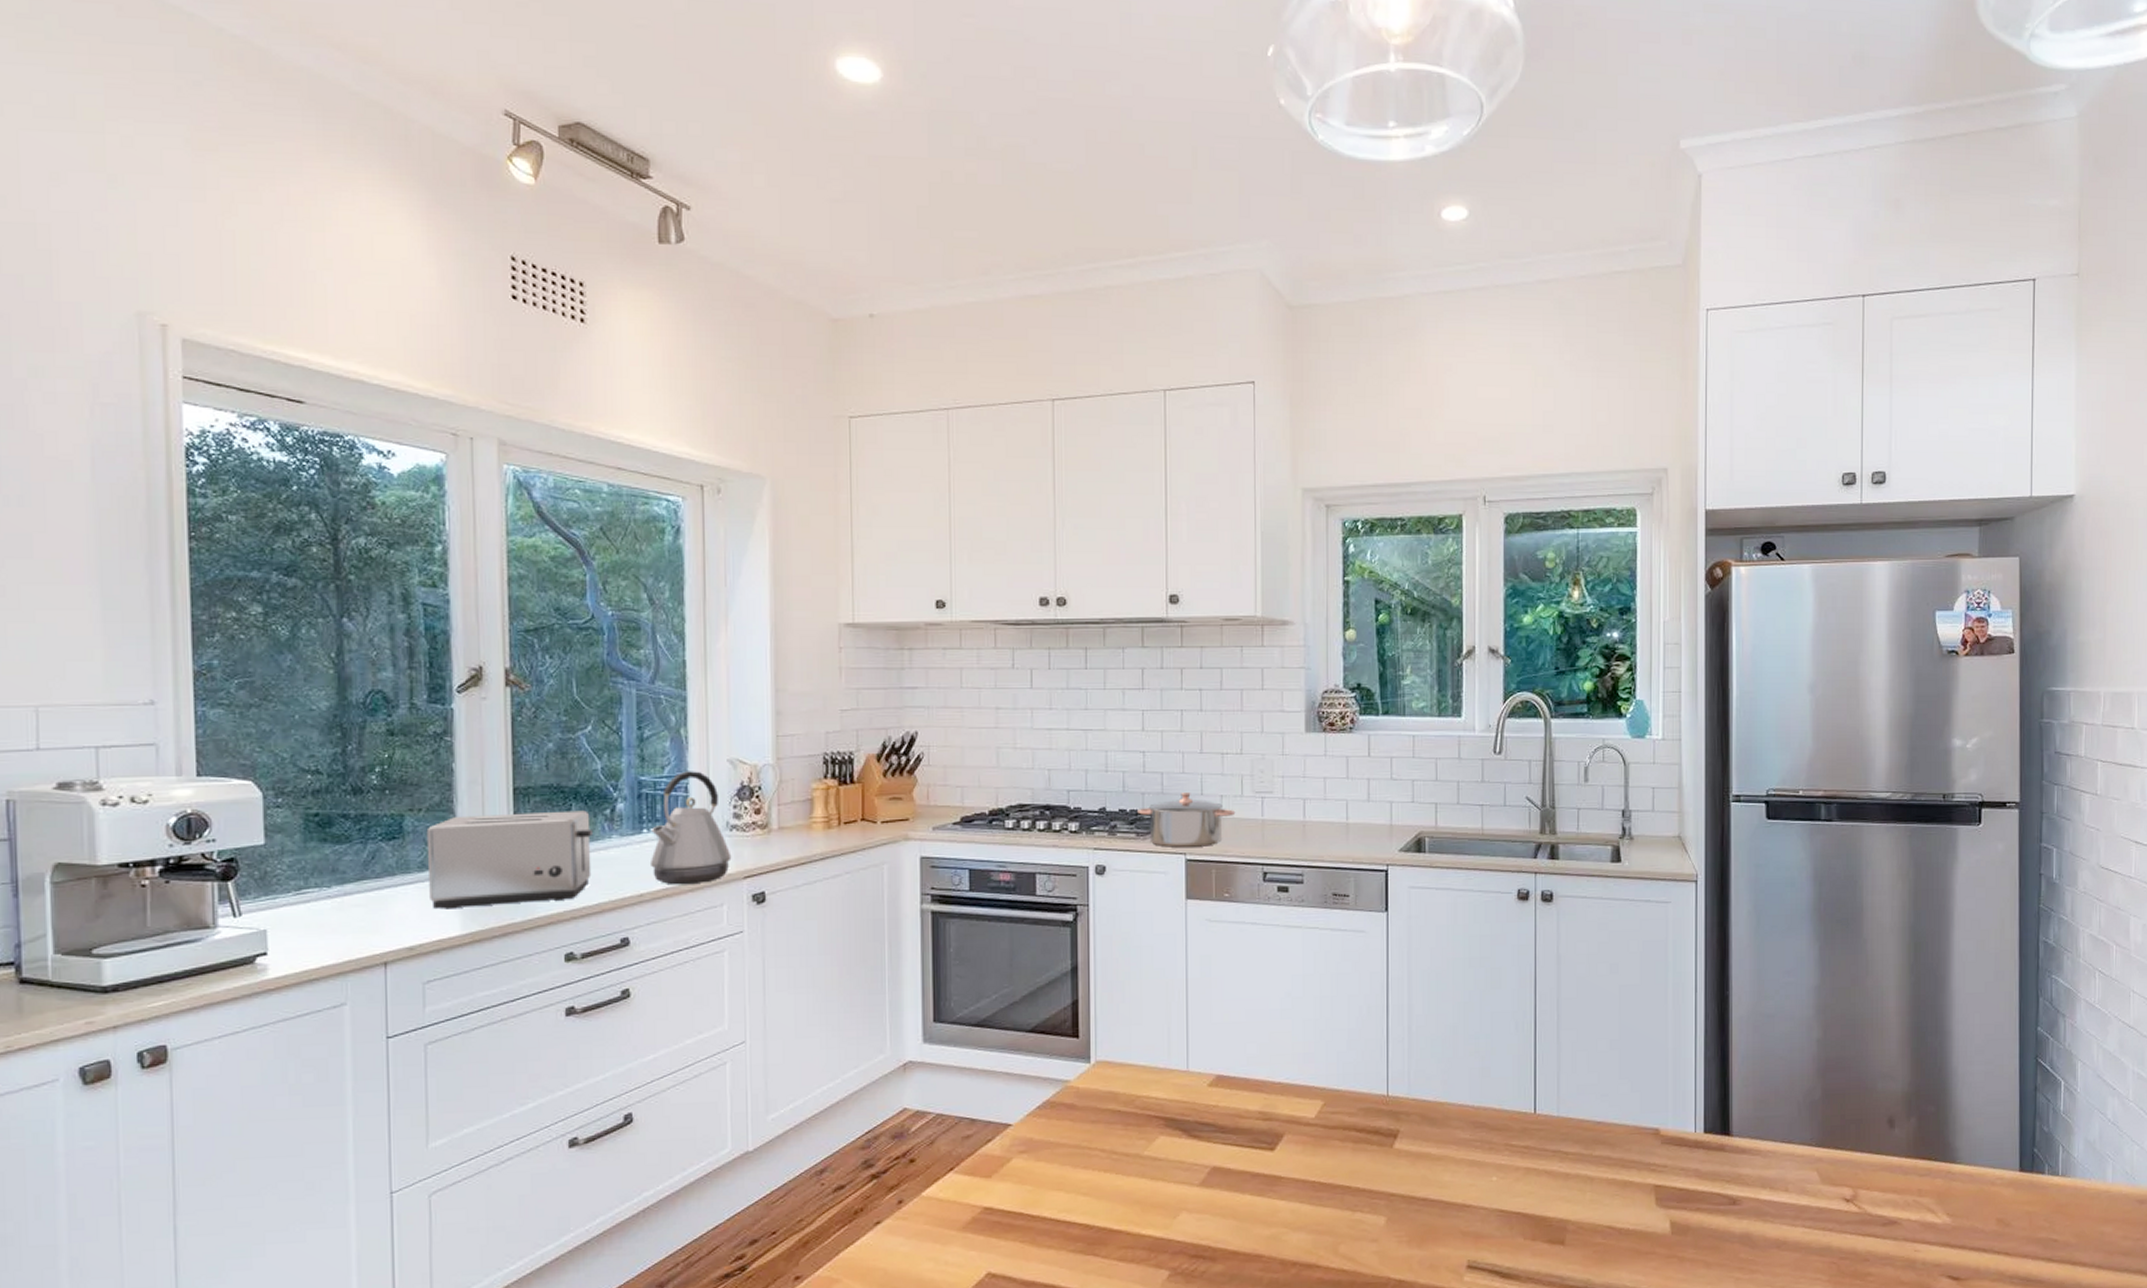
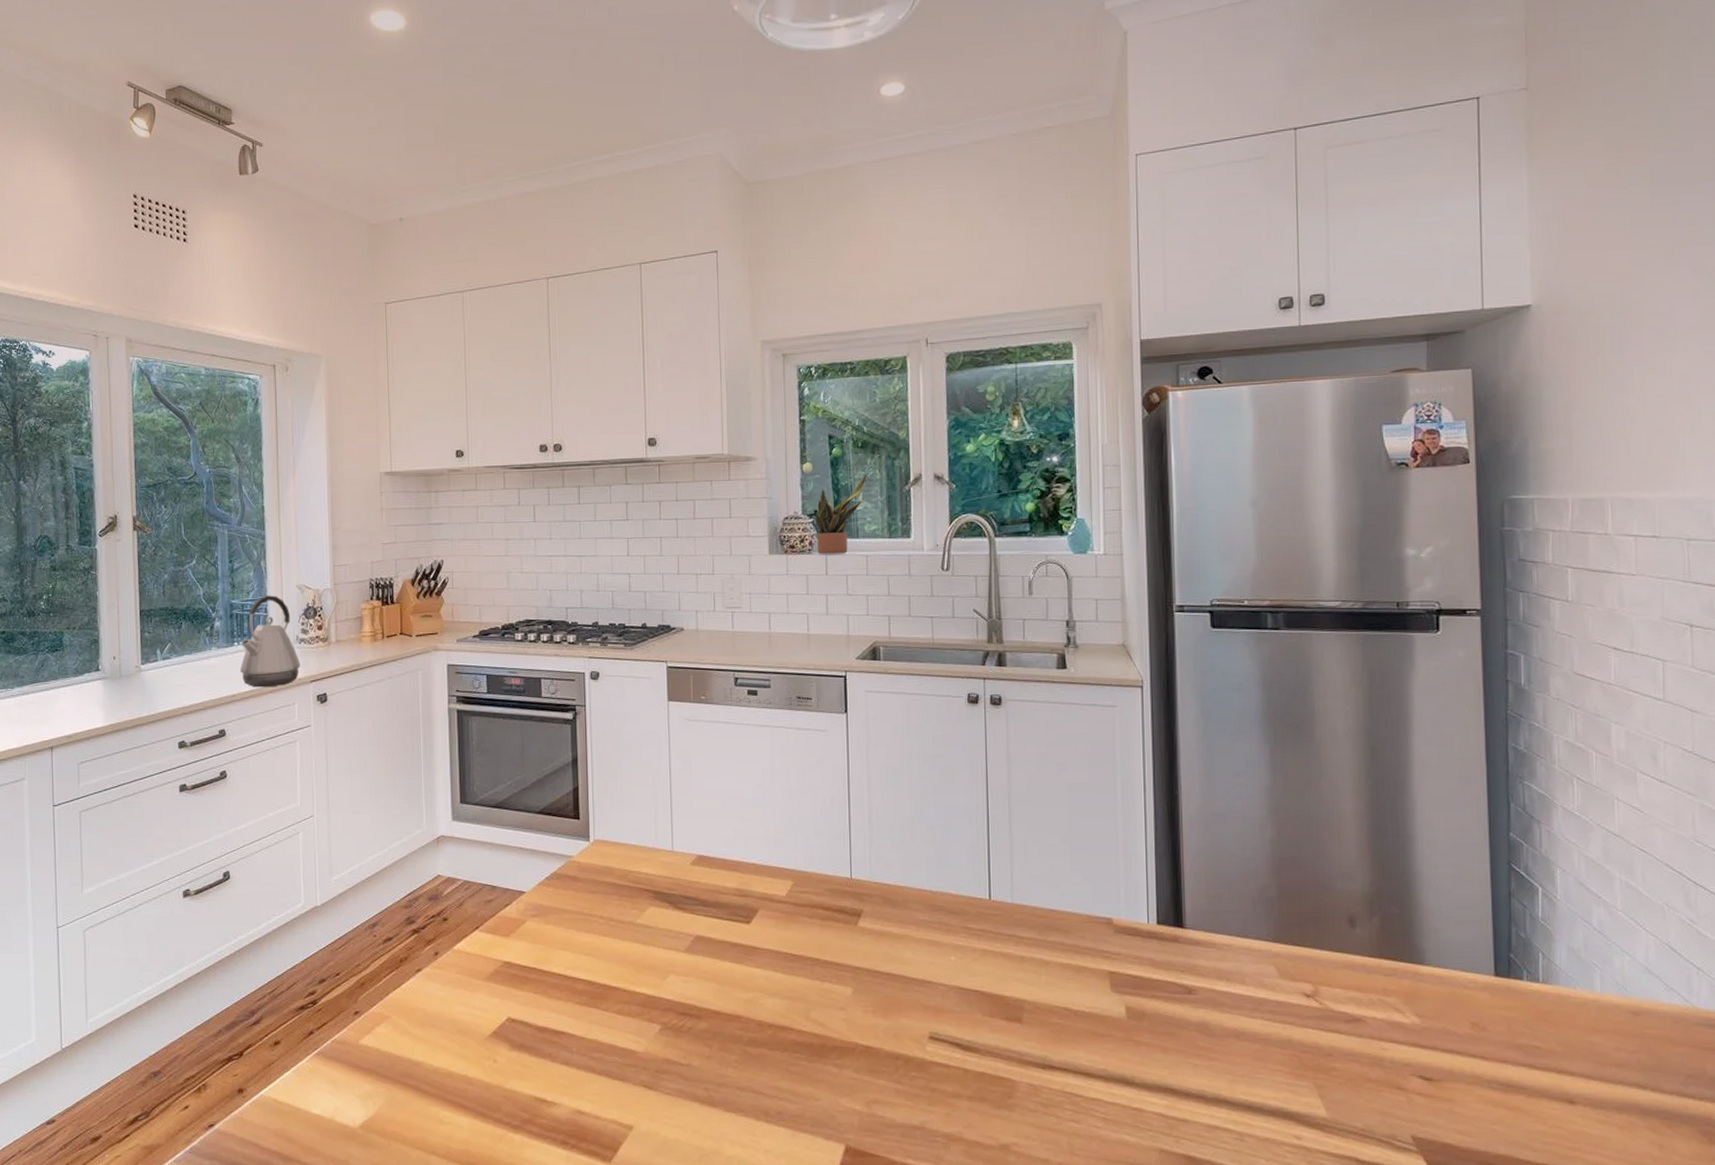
toaster: present [426,810,592,910] -> none [79,628,197,706]
cooking pot: present [1136,791,1236,849] -> none [624,607,709,657]
potted plant: none [1358,644,1416,733] -> present [815,474,867,554]

